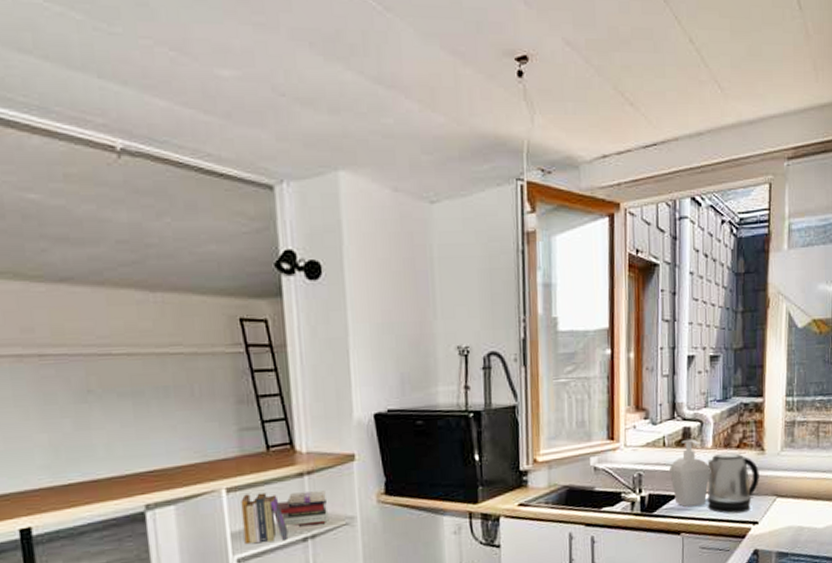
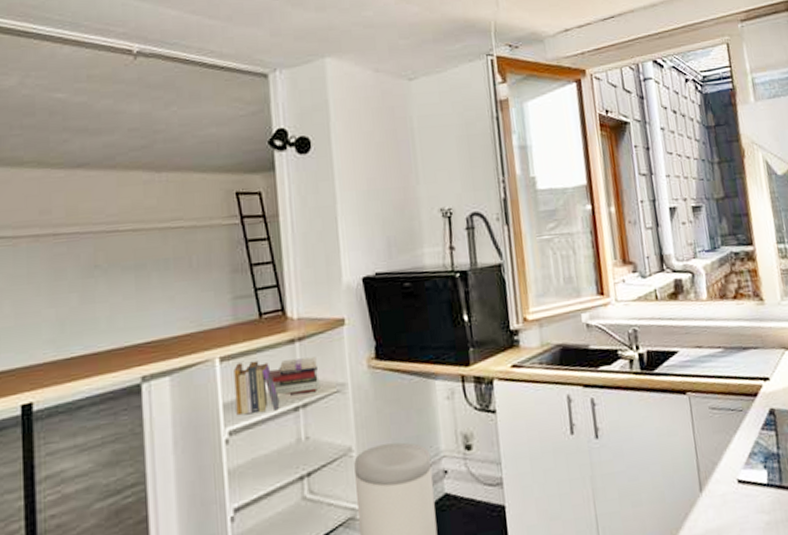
soap bottle: present [670,438,710,507] -> none [665,291,709,363]
kettle: present [707,452,759,514] -> none [704,303,763,370]

